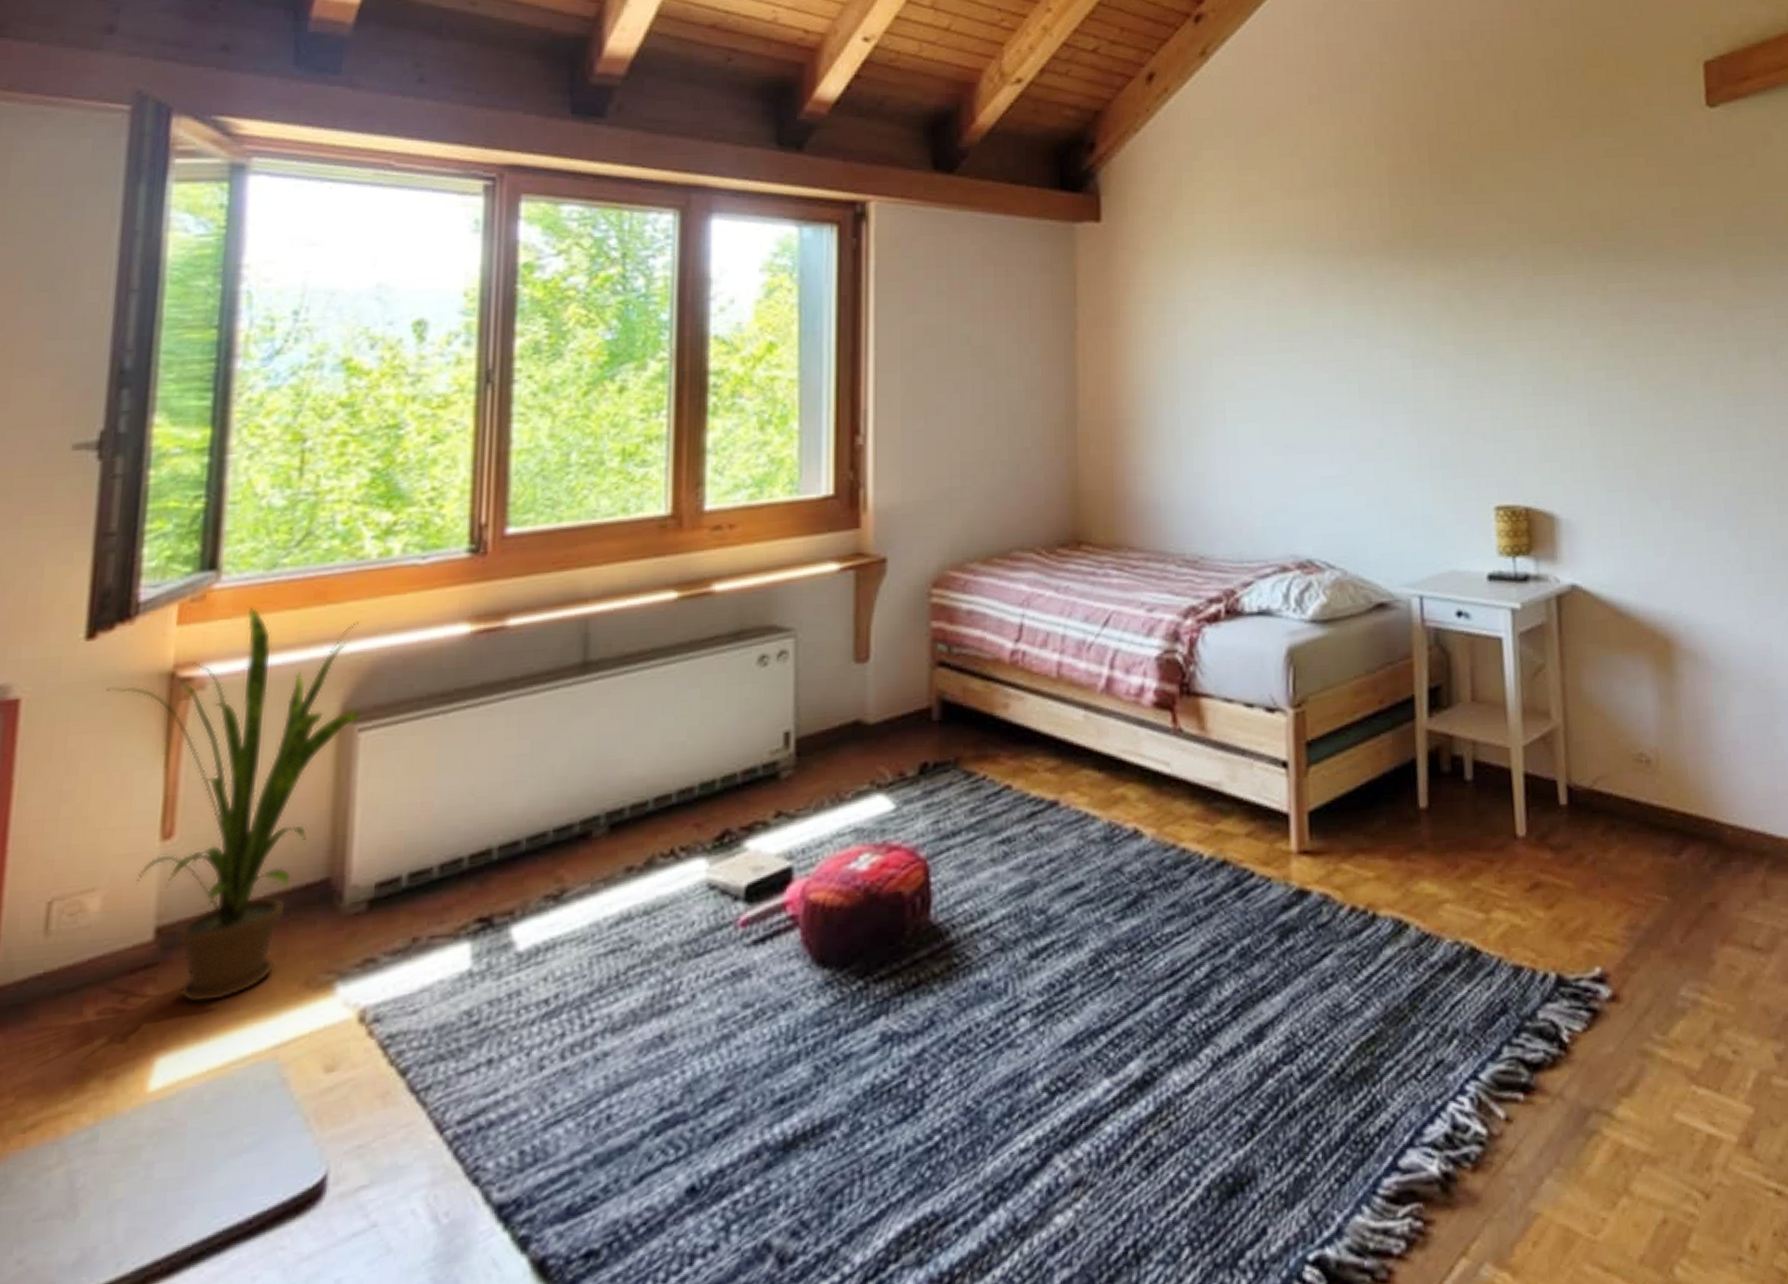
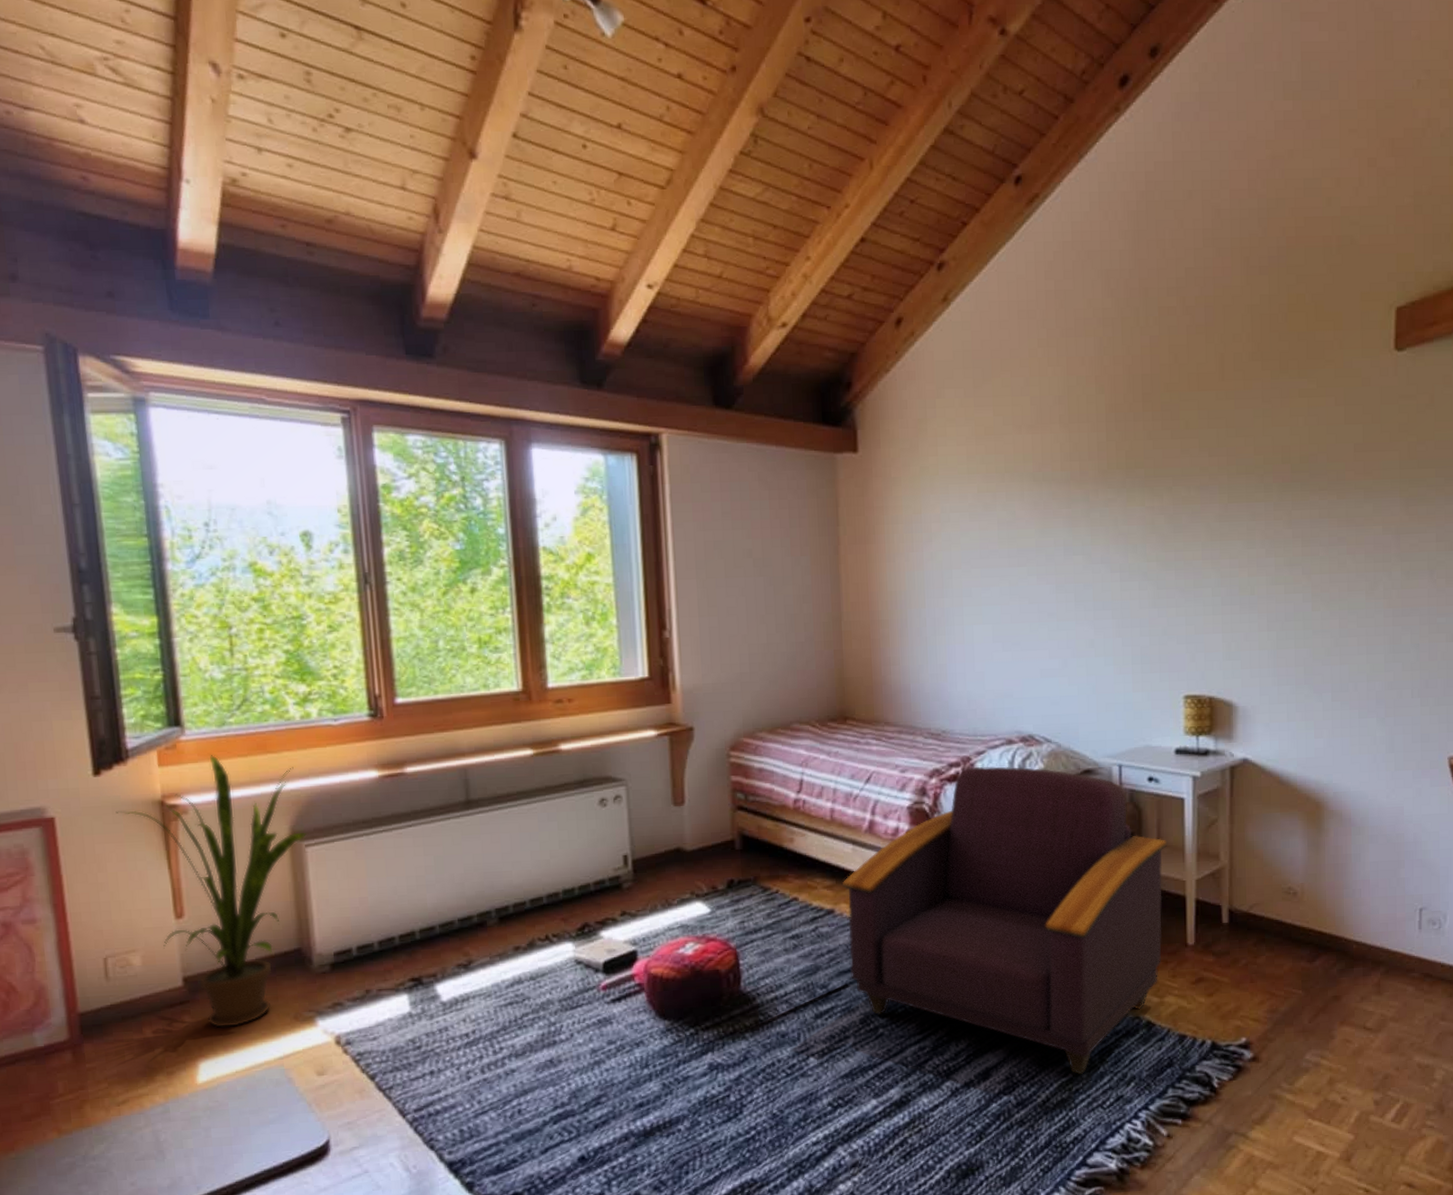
armchair: none [1071,601,1486,1031] -> present [843,766,1167,1075]

